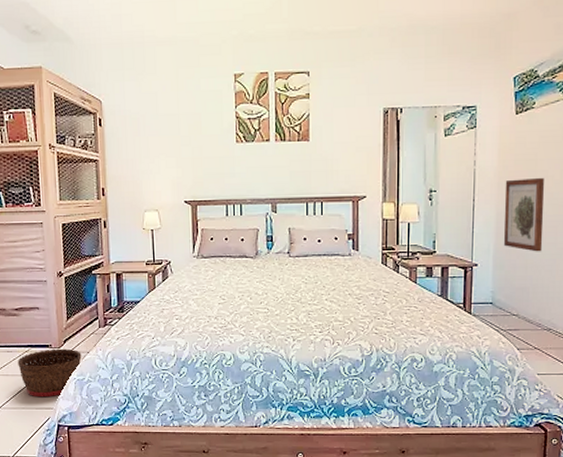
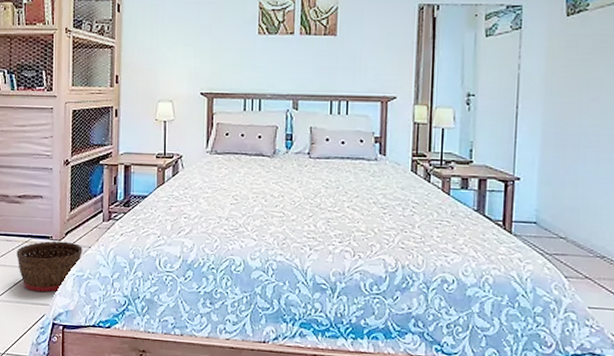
wall art: present [503,178,545,252] -> none [551,86,600,169]

